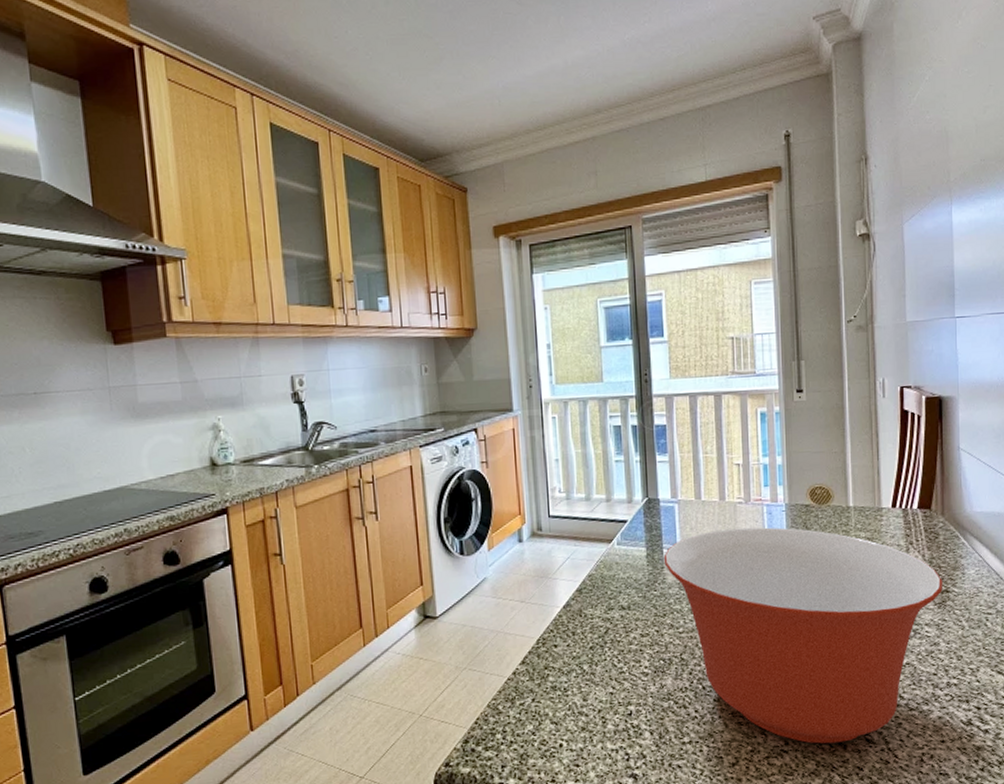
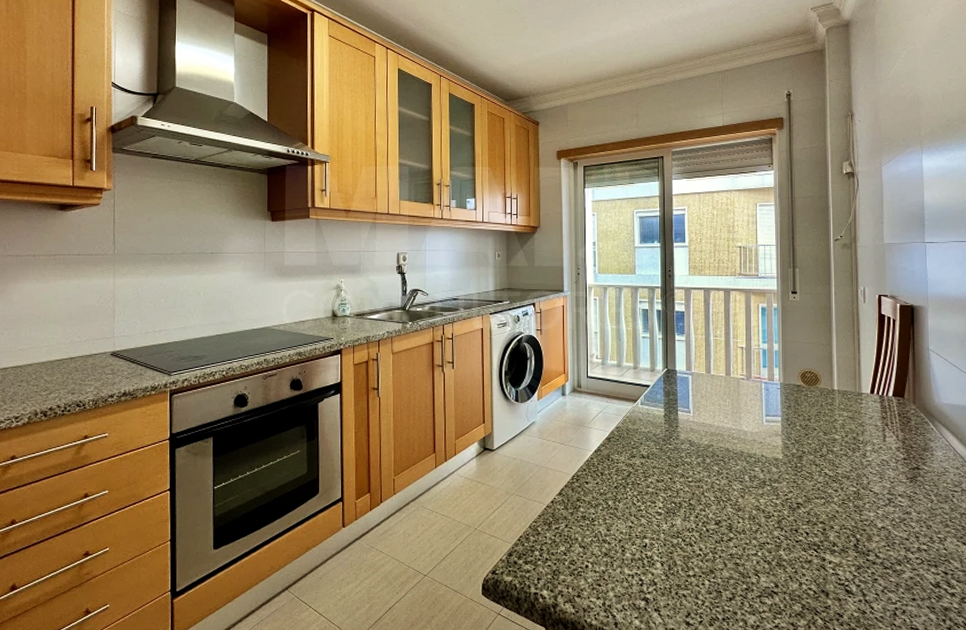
mixing bowl: present [663,527,943,744] -> none [678,400,914,590]

